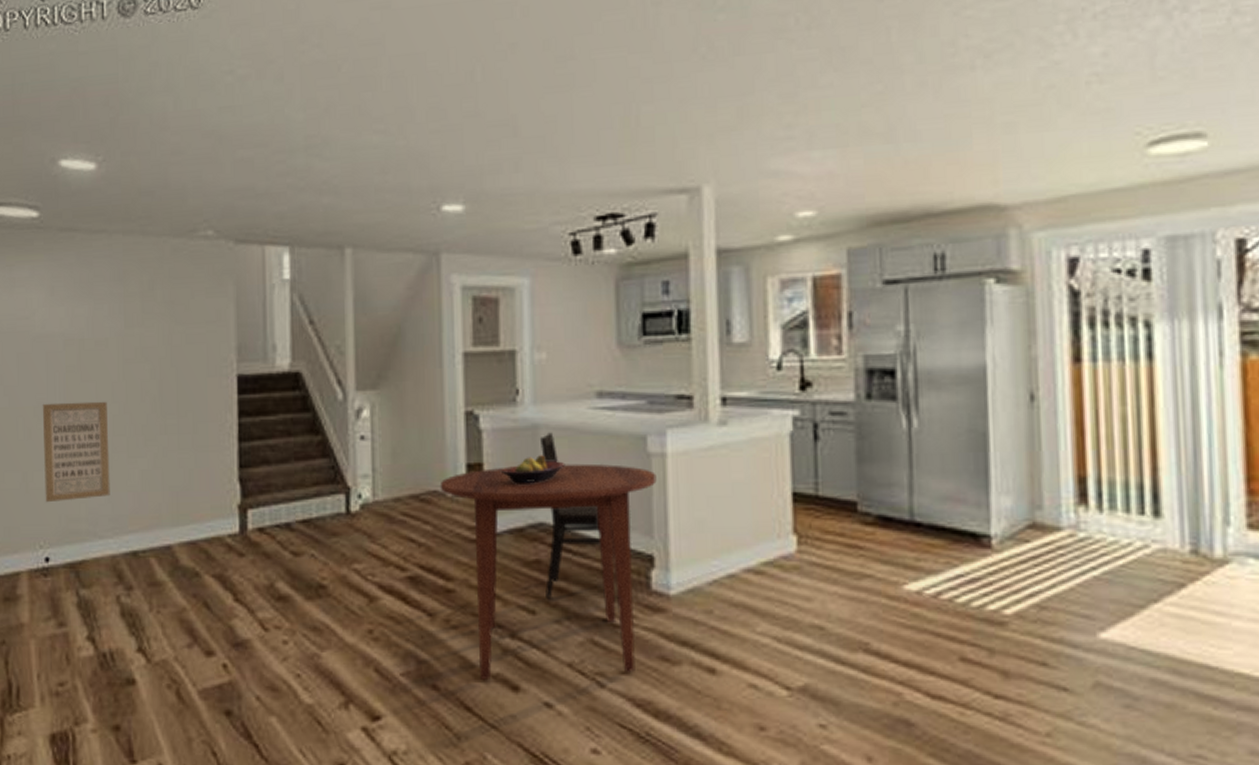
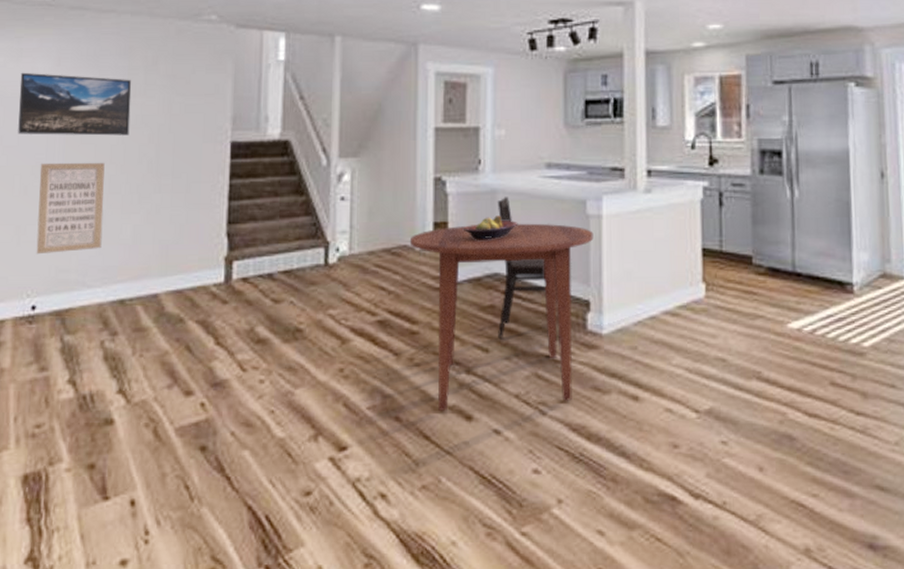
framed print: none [15,304,130,373] -> present [18,72,132,136]

